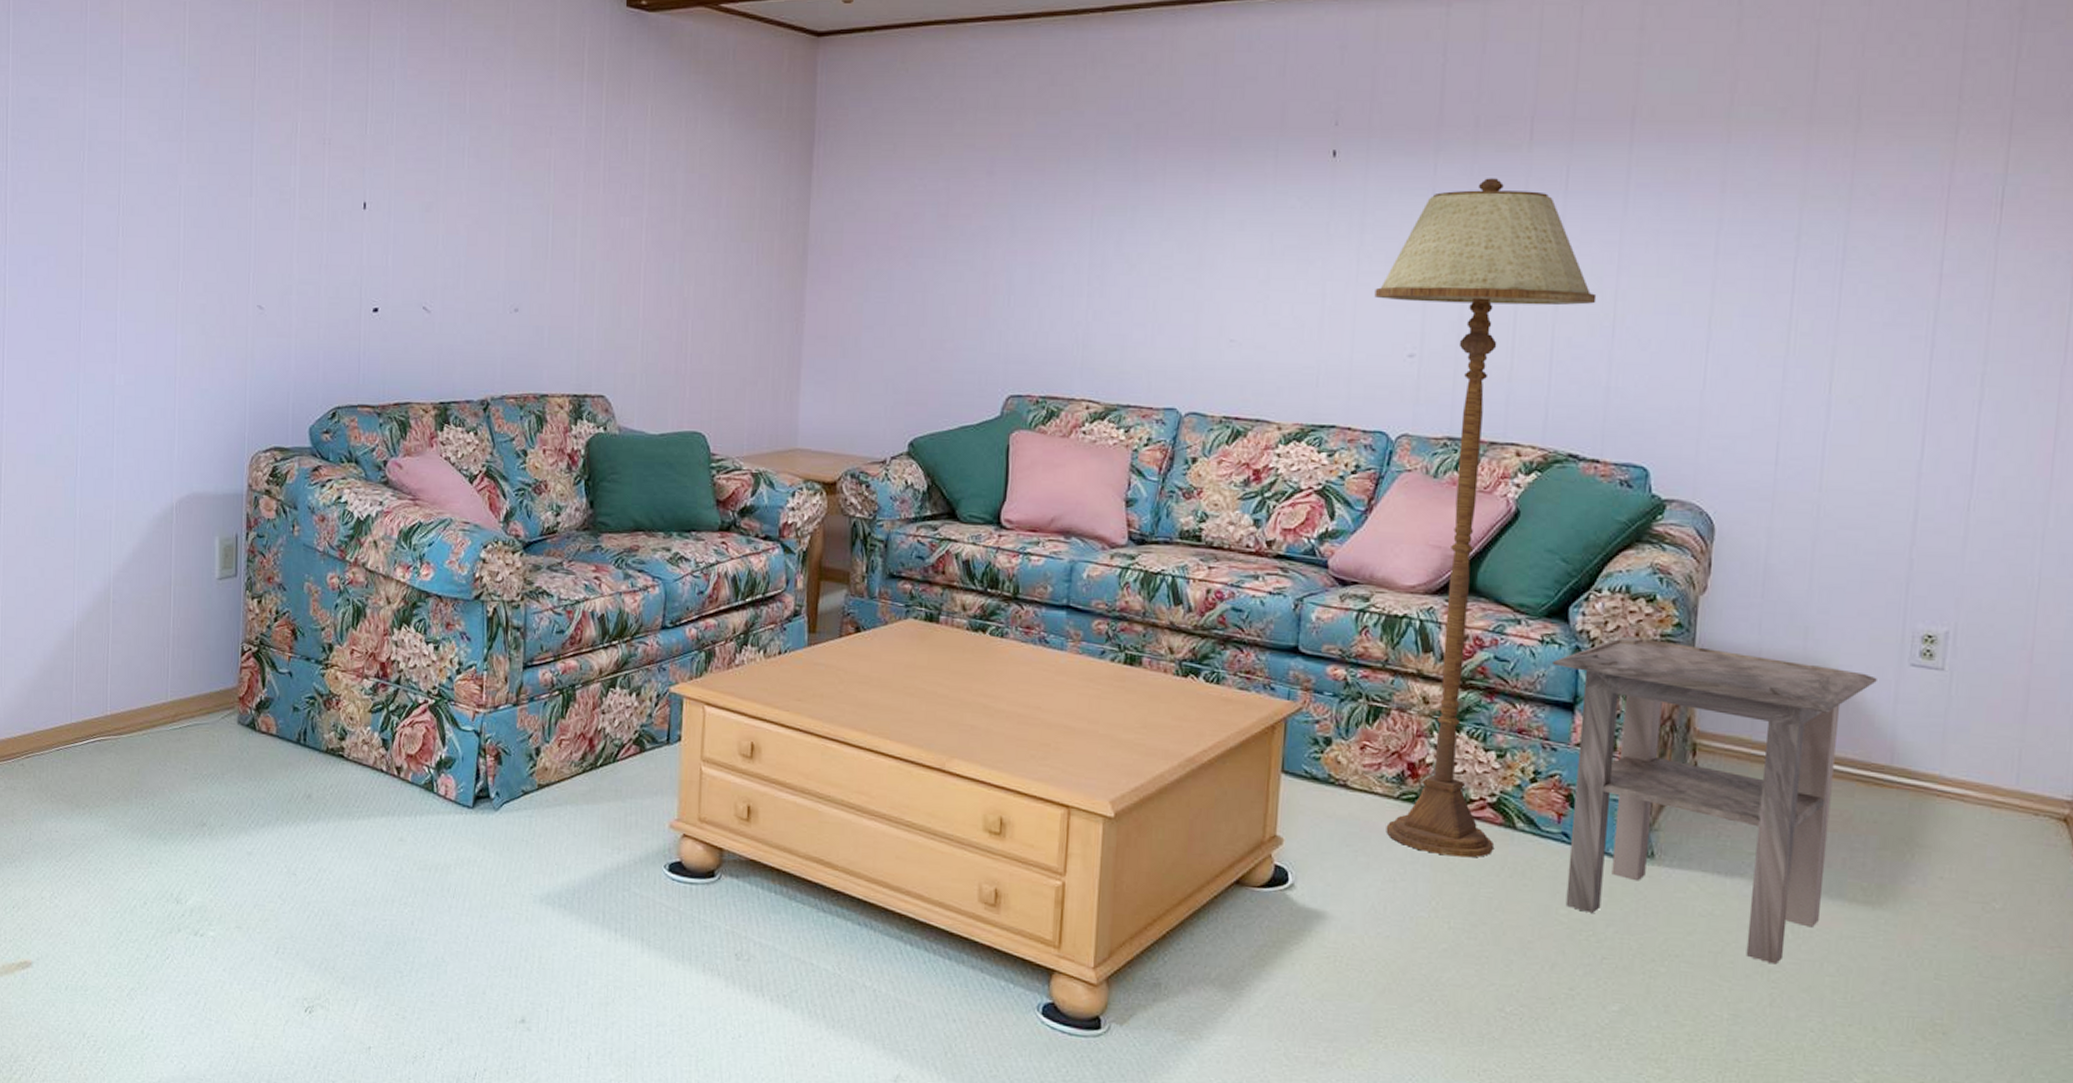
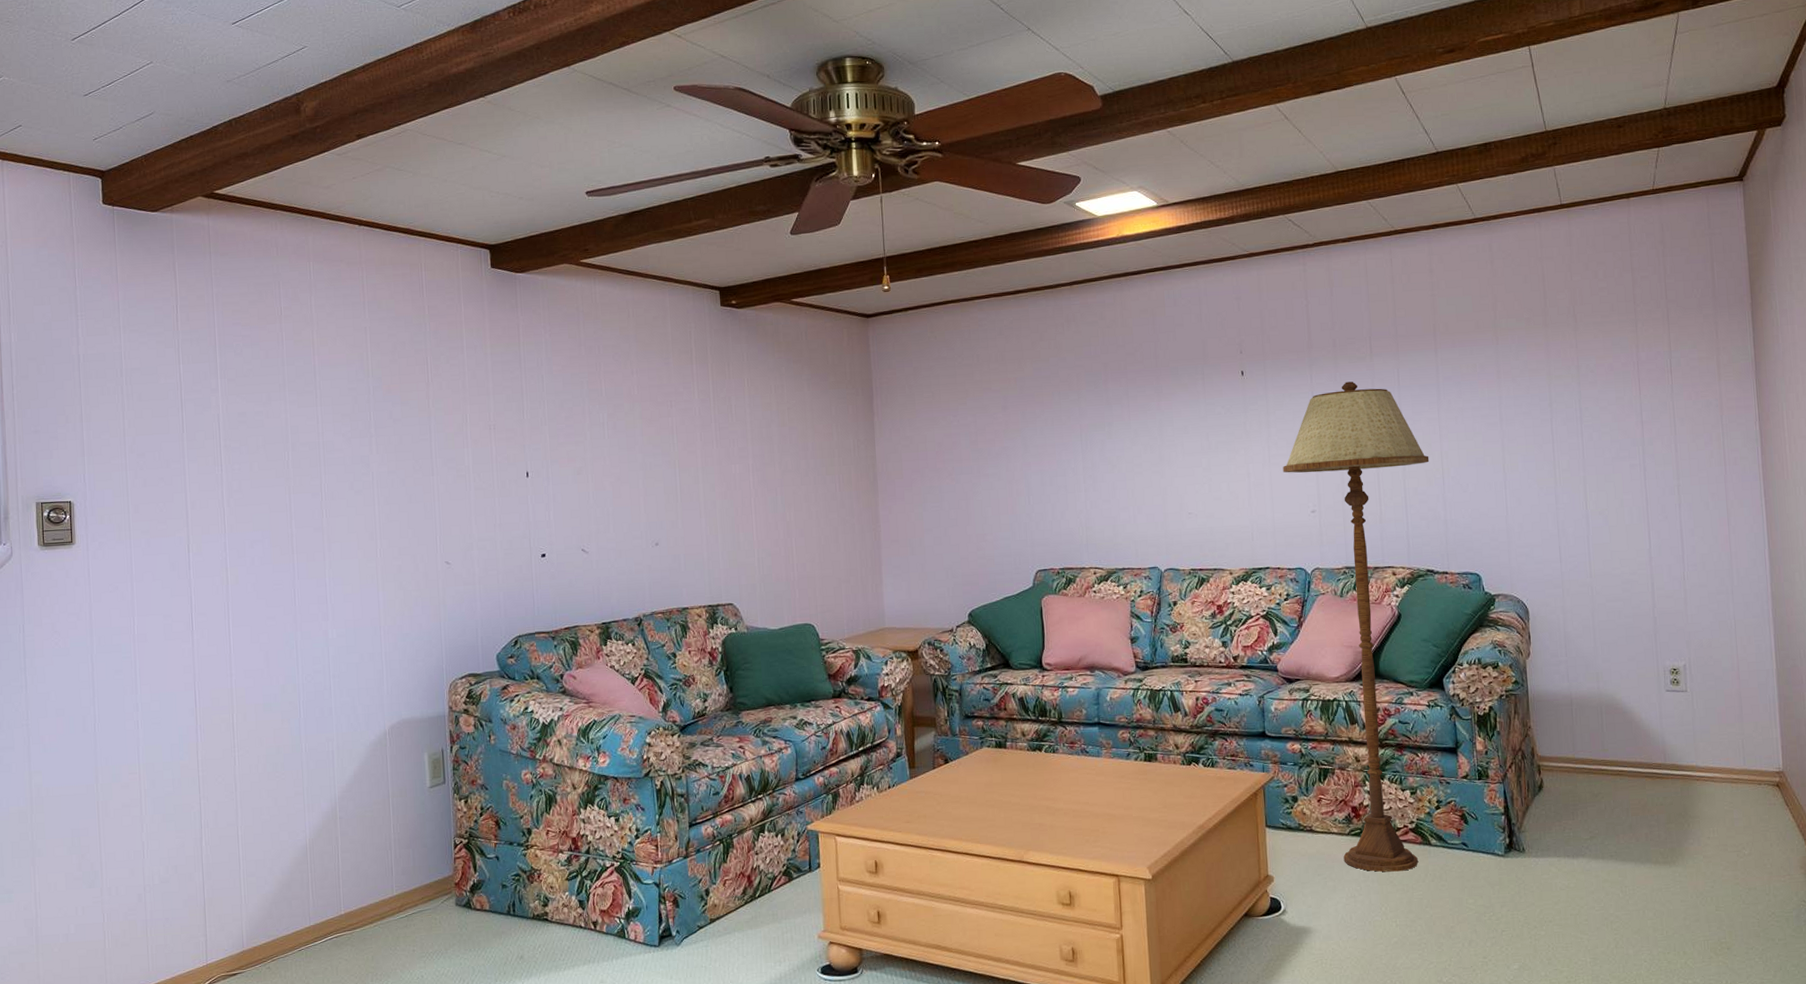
side table: present [1551,636,1877,965] -> none [1437,694,1647,917]

